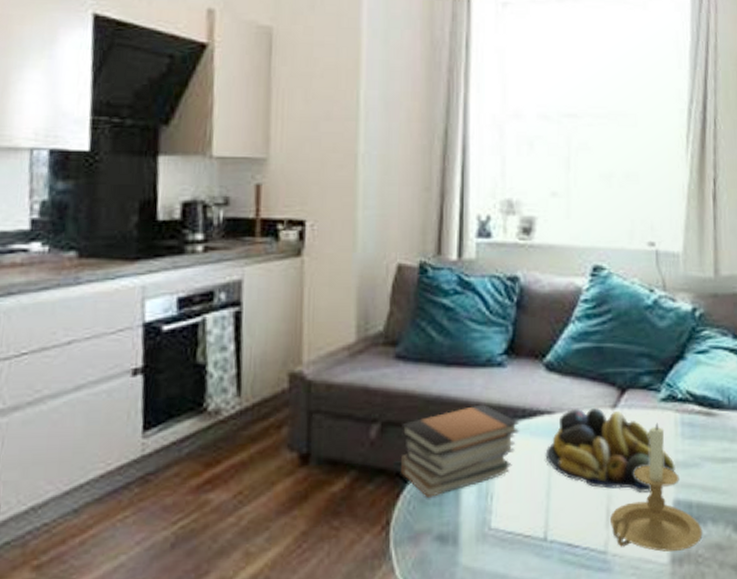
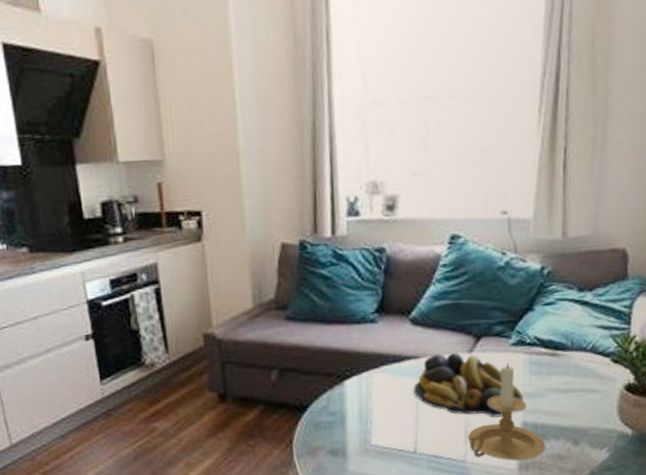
book stack: present [401,404,519,498] -> none [295,352,391,423]

